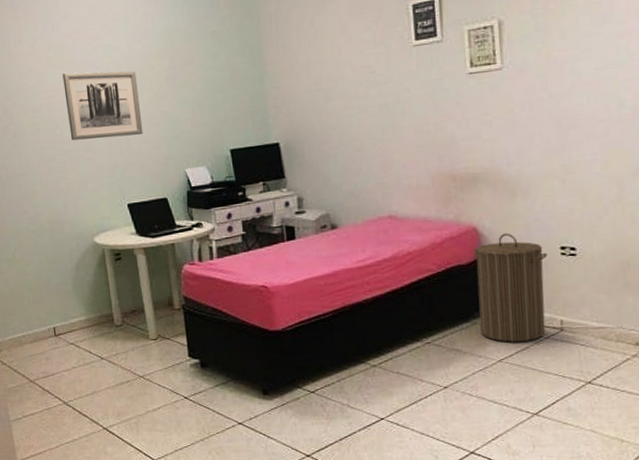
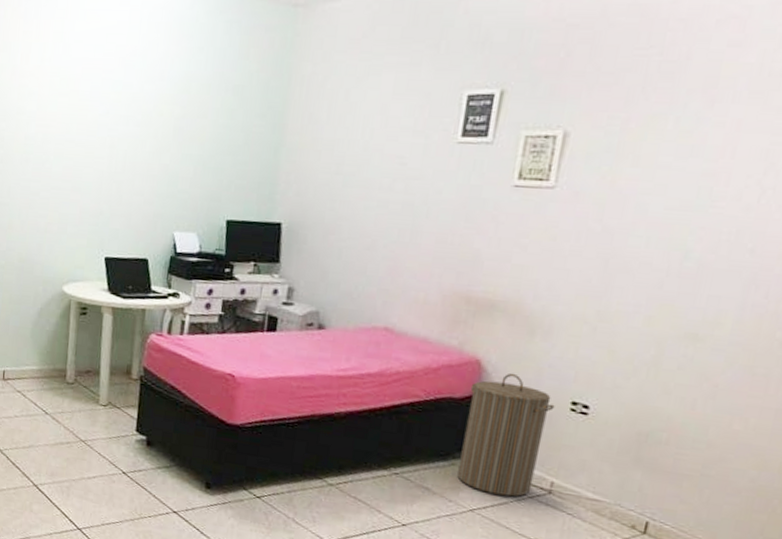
wall art: present [62,71,143,141] -> none [59,102,143,185]

